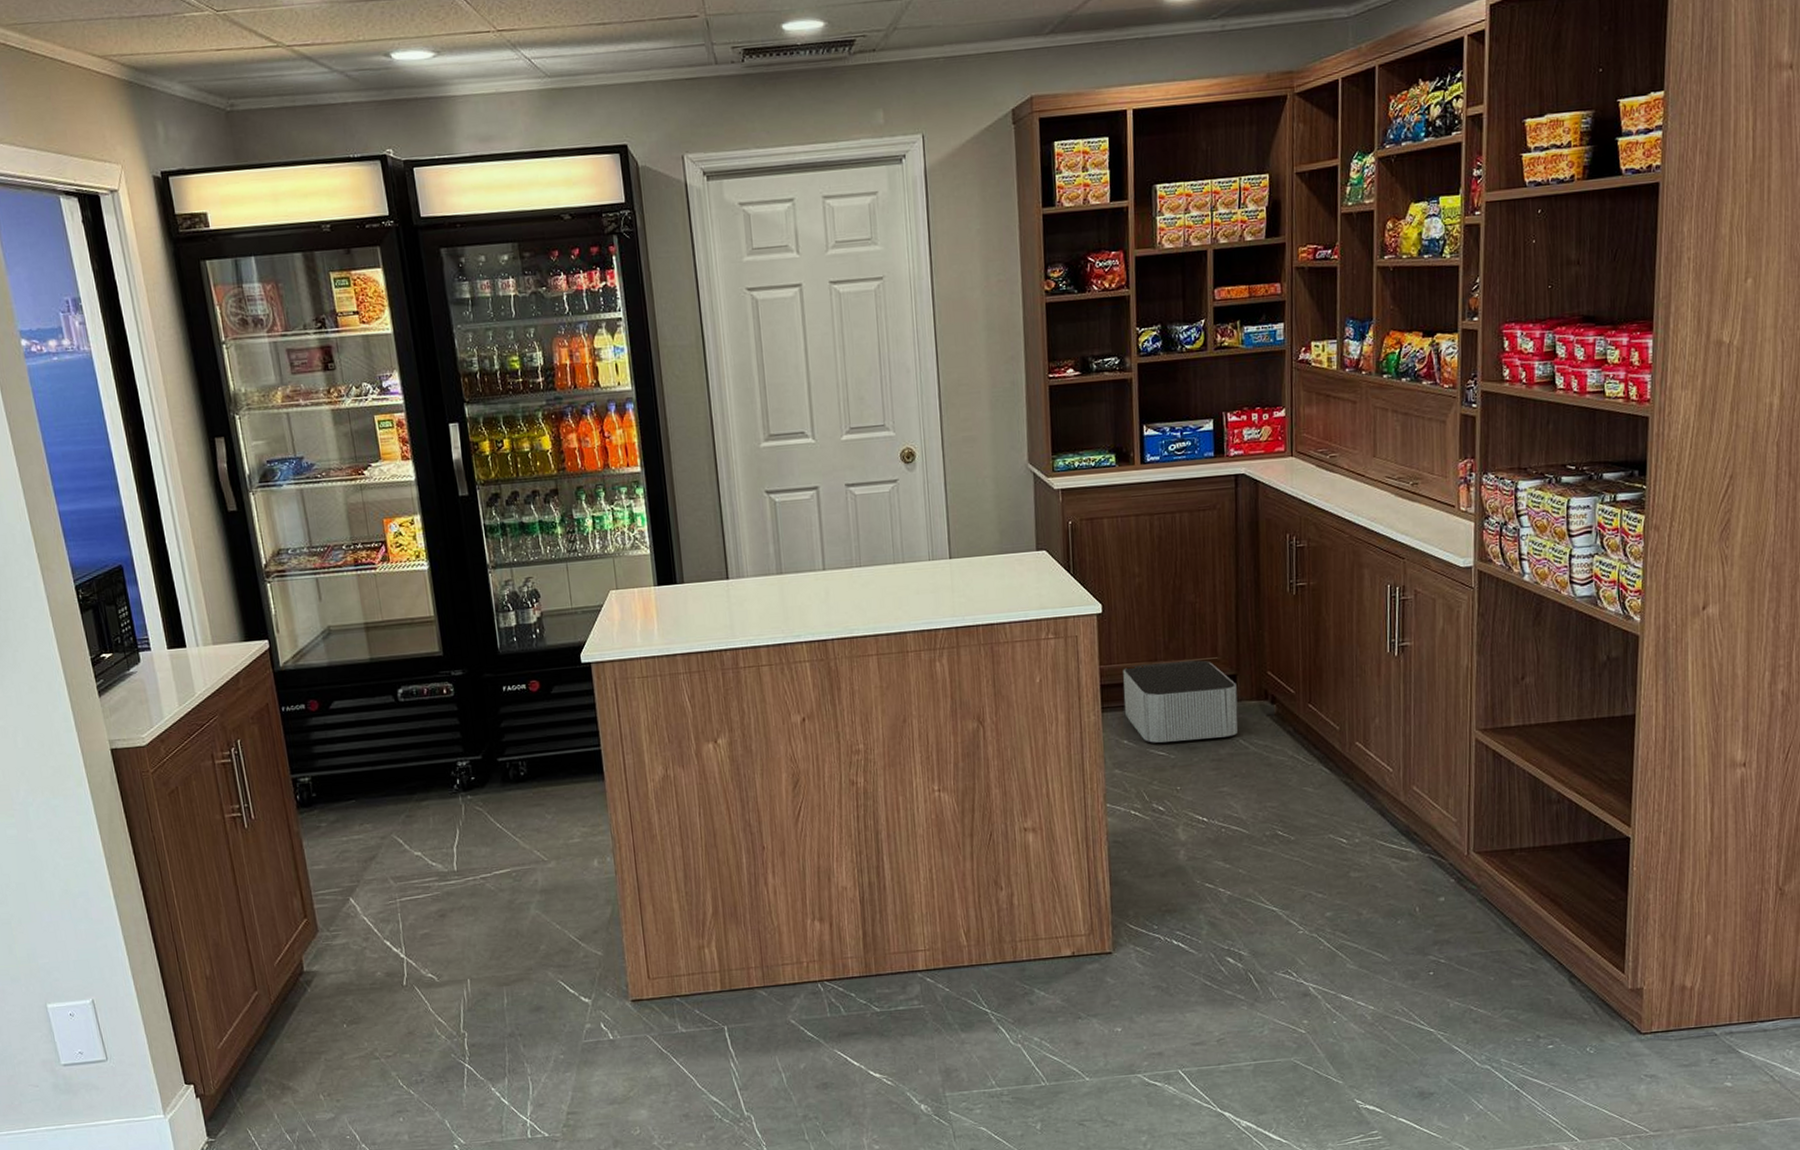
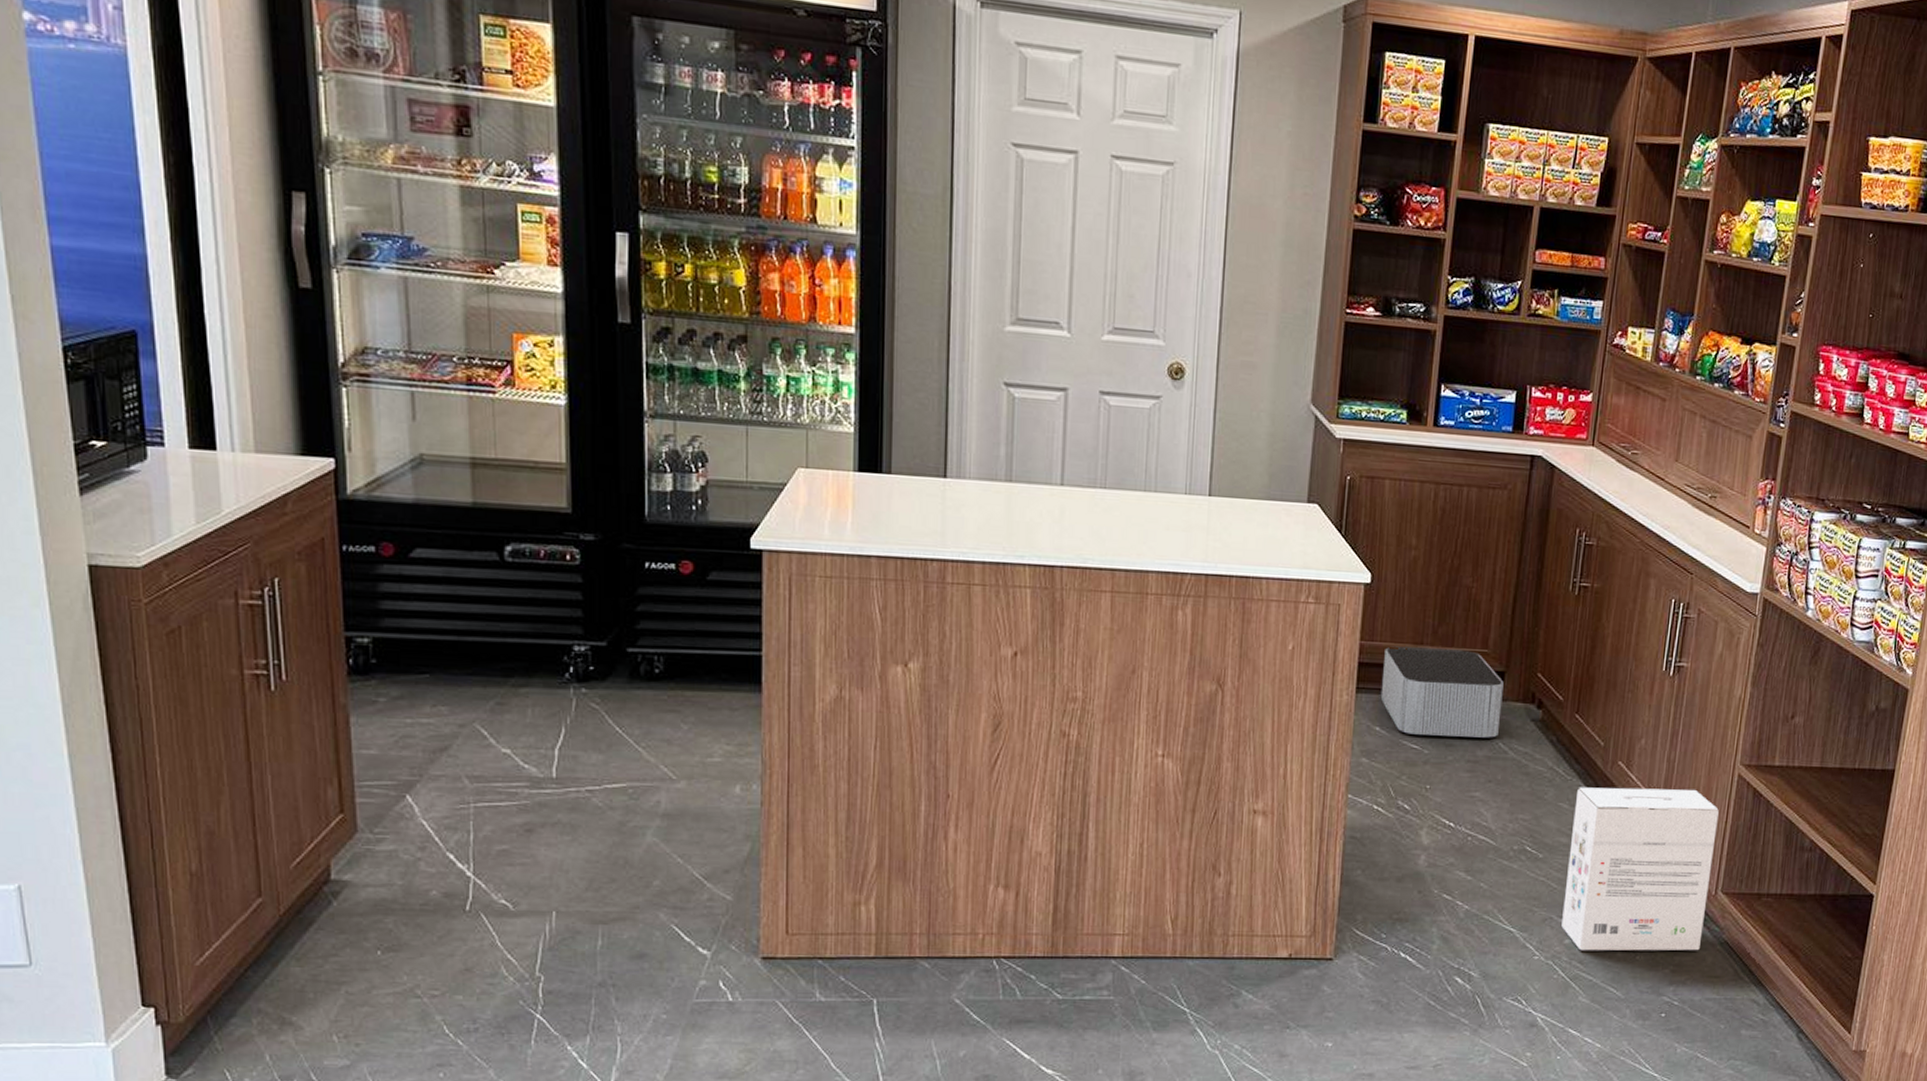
cardboard box: none [1319,758,1461,922] -> present [1561,787,1719,951]

